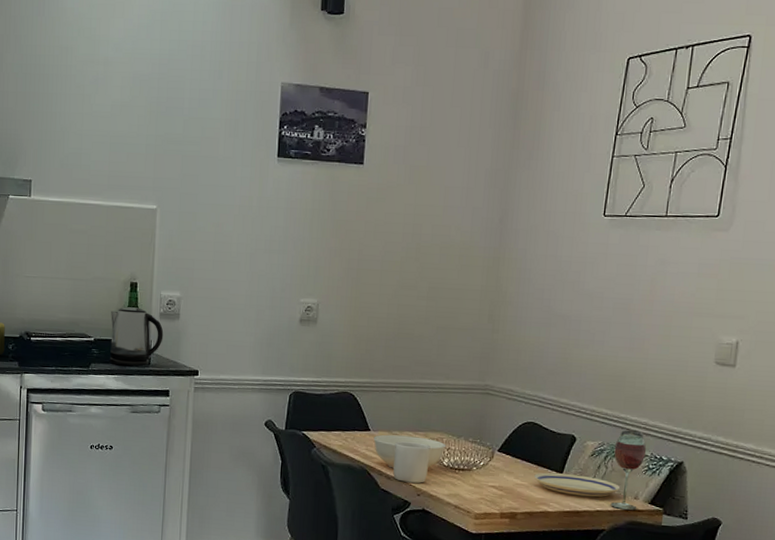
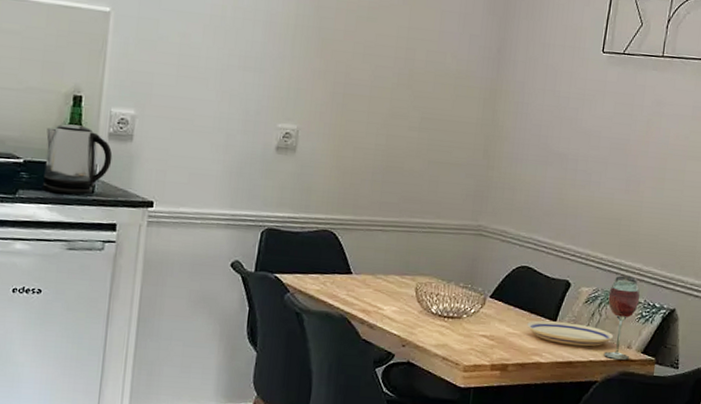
bowl: present [373,434,446,469] -> none [355,278,435,317]
mug: present [393,441,431,483] -> none [376,286,418,333]

